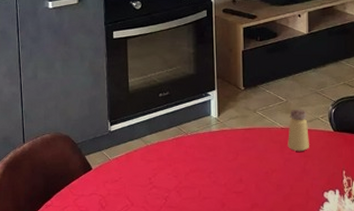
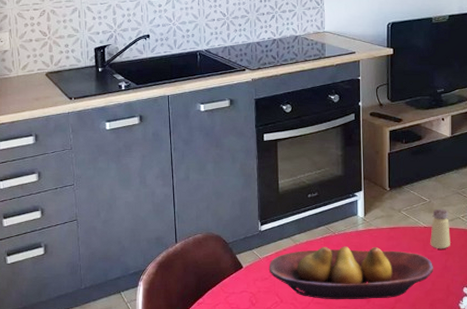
fruit bowl: none [119,147,292,204] -> present [268,246,434,300]

